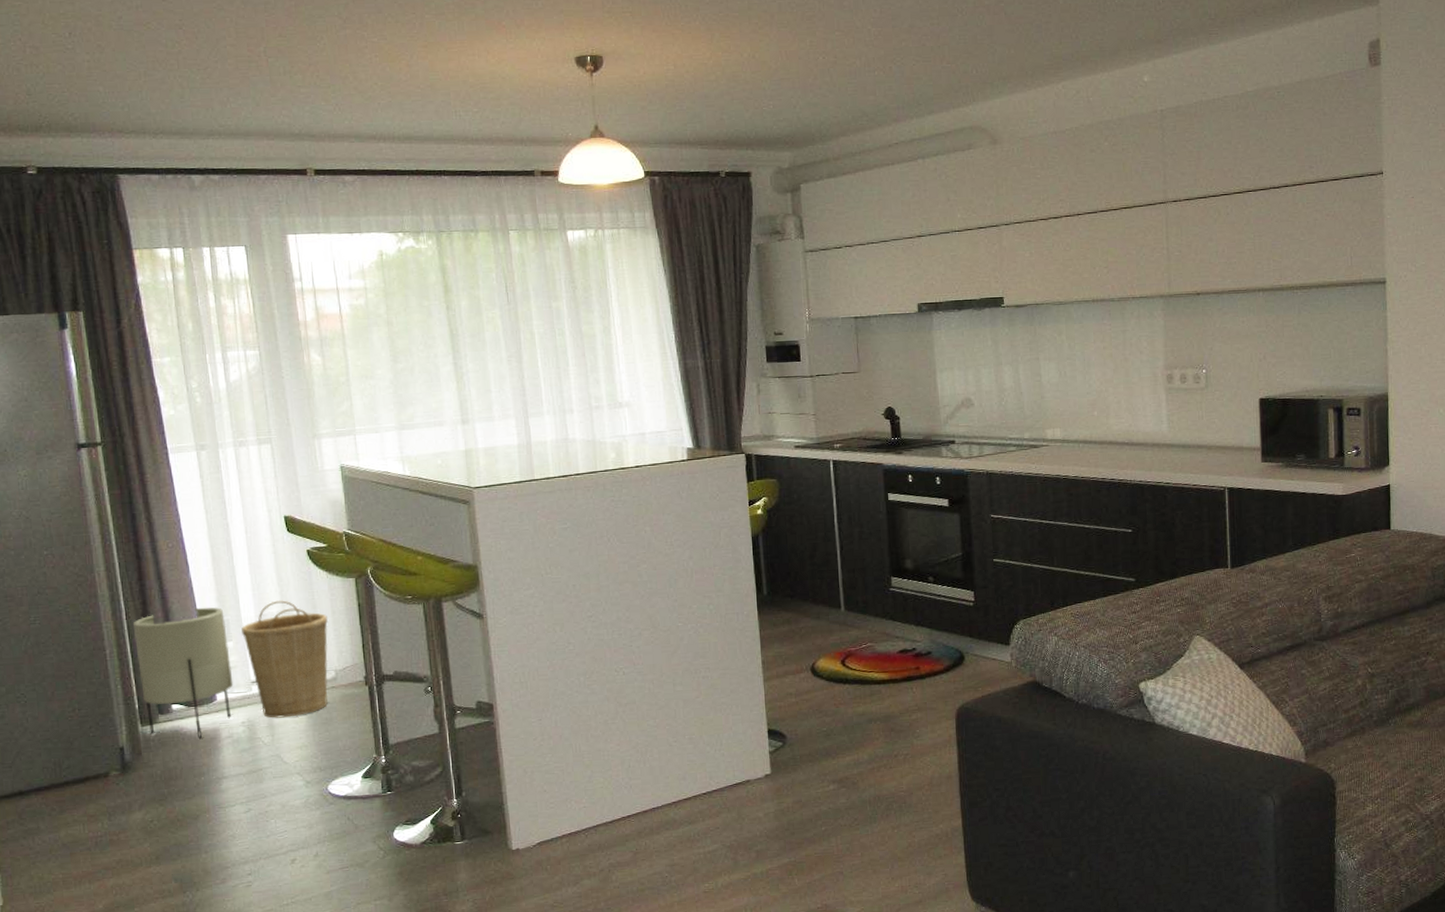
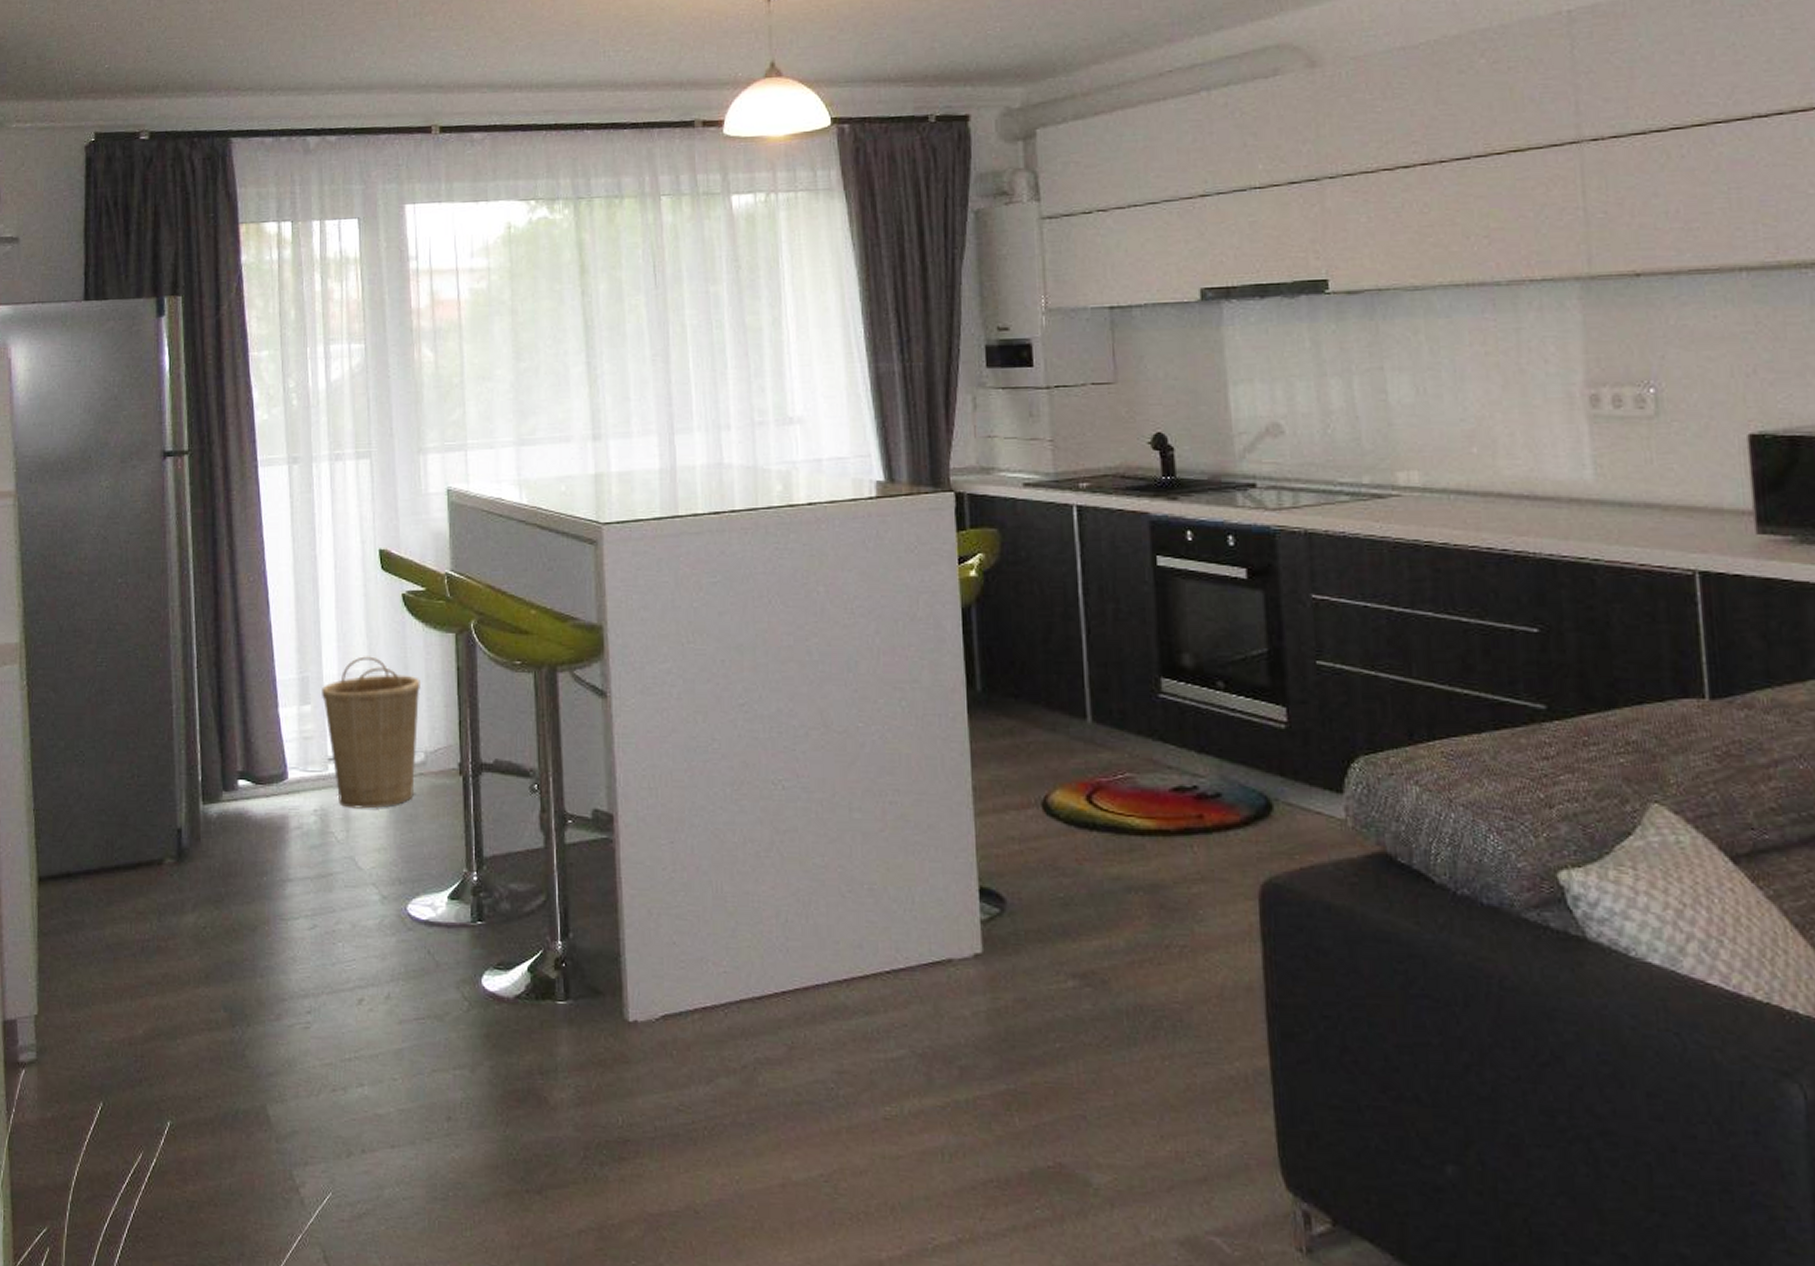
planter: present [132,607,234,739] -> none [203,659,308,826]

